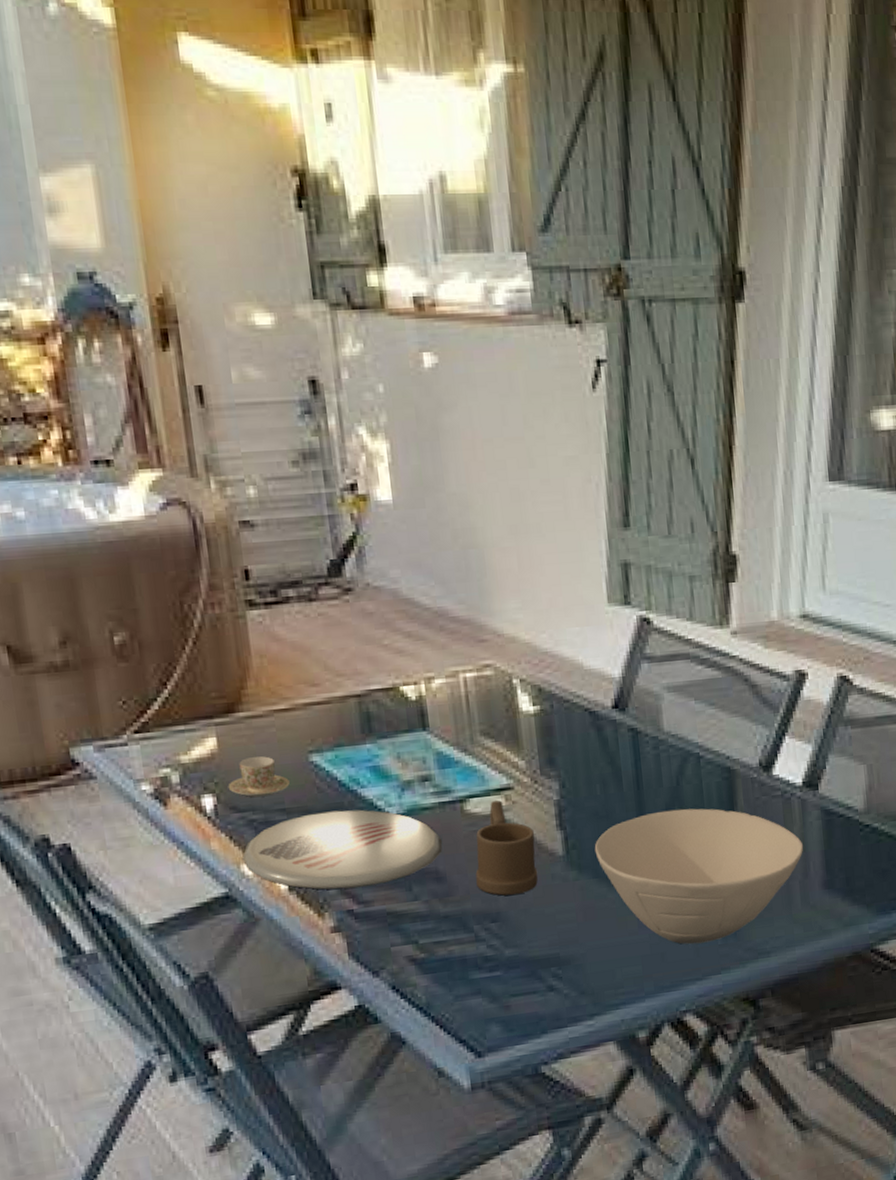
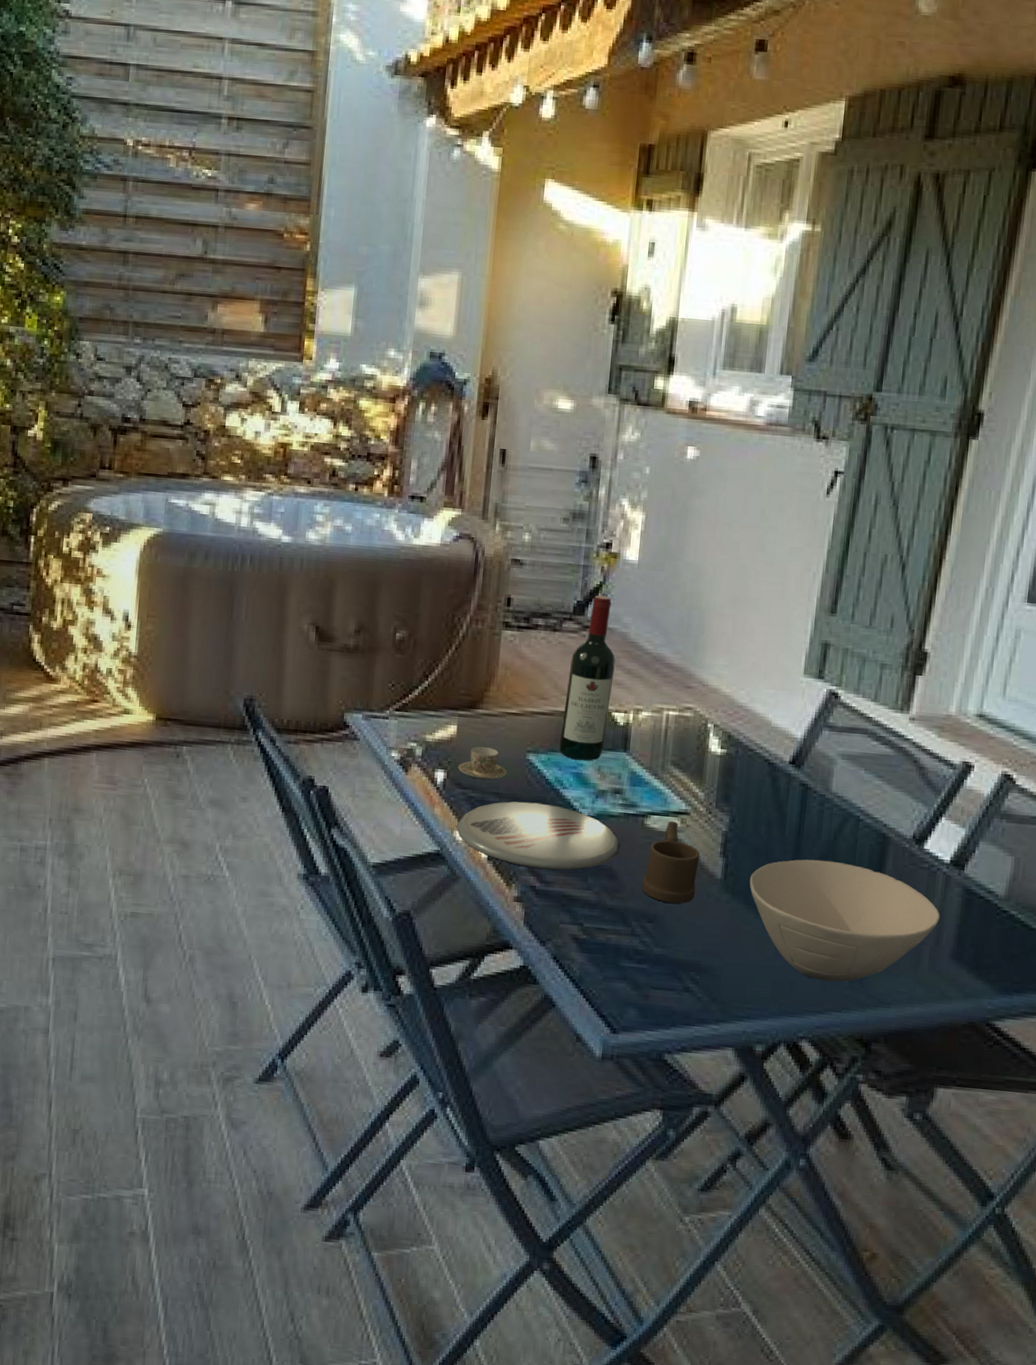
wine bottle: none [337,549,398,751] -> present [559,595,616,761]

